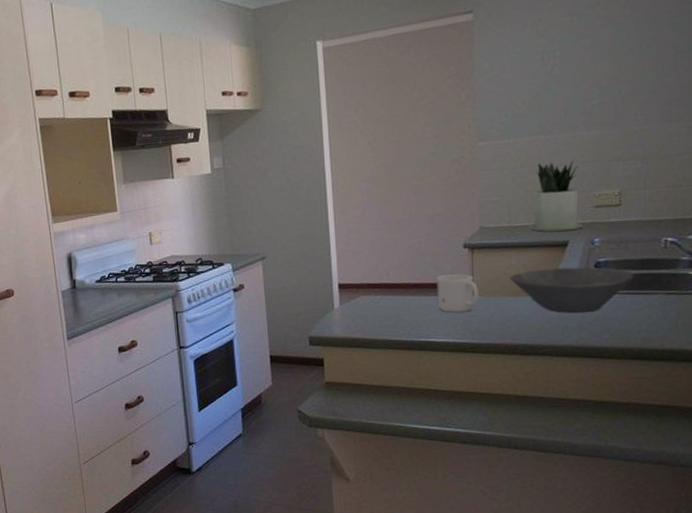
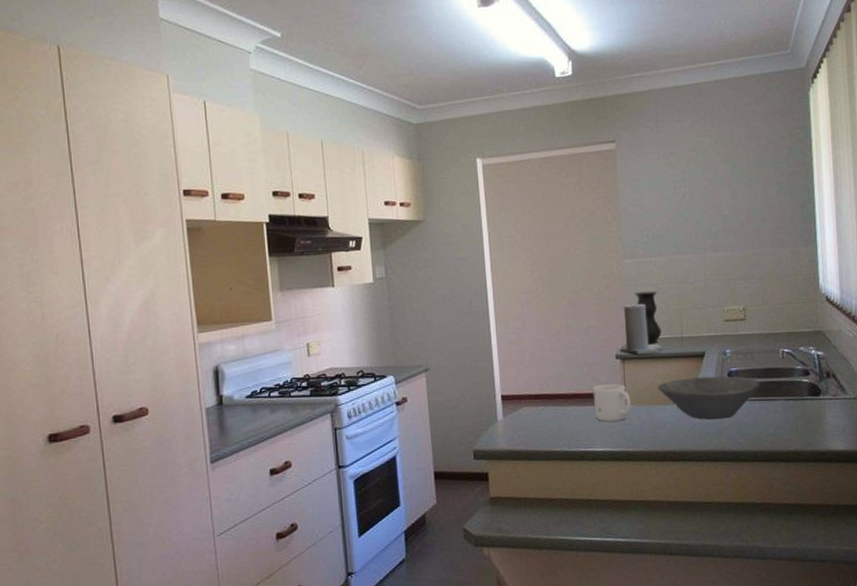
paper towel: none [468,189,518,244] -> present [620,303,663,355]
vase: none [488,175,518,233] -> present [634,291,662,345]
planter: present [529,161,584,233] -> none [672,279,717,344]

